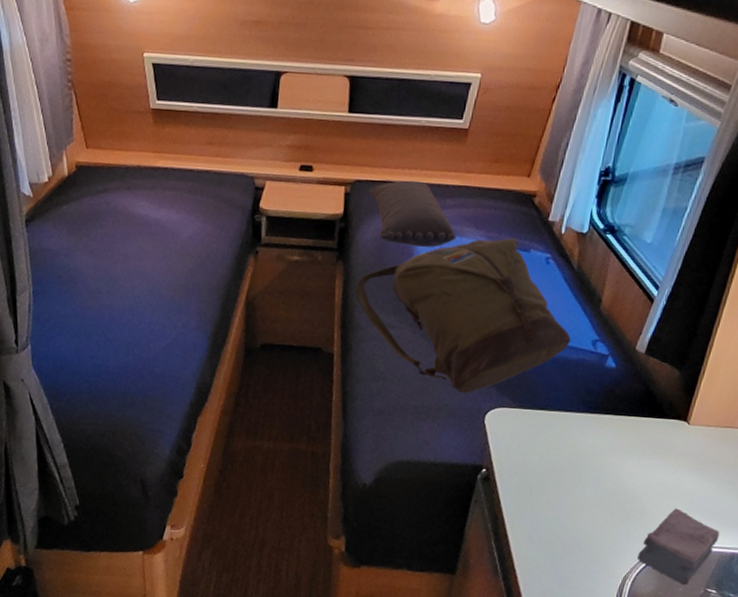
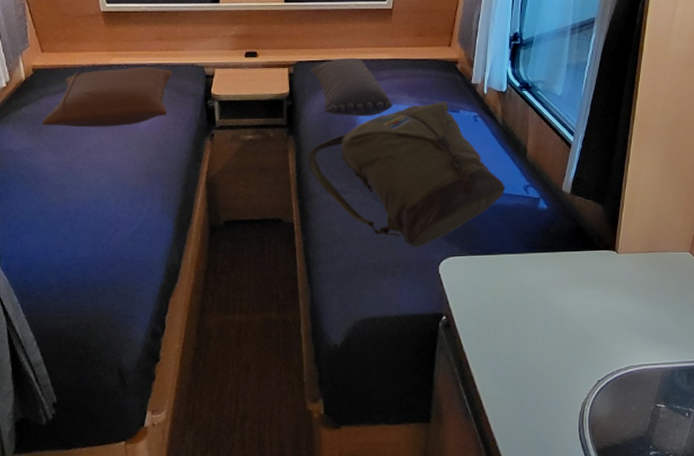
pillow: none [81,172,221,234] -> present [41,67,173,128]
sponge: present [637,508,720,585] -> none [592,332,660,403]

